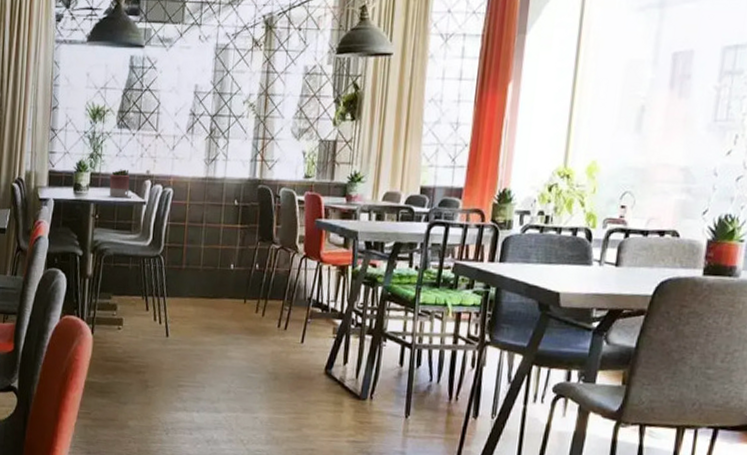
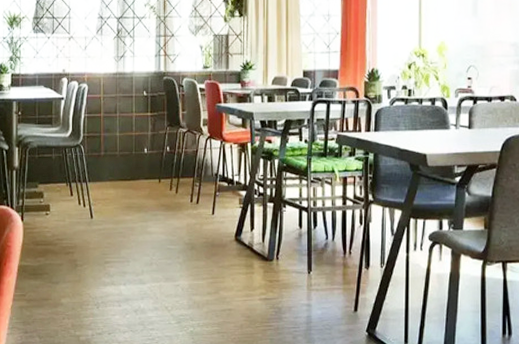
succulent planter: present [108,169,131,198] -> none [29,69,50,95]

